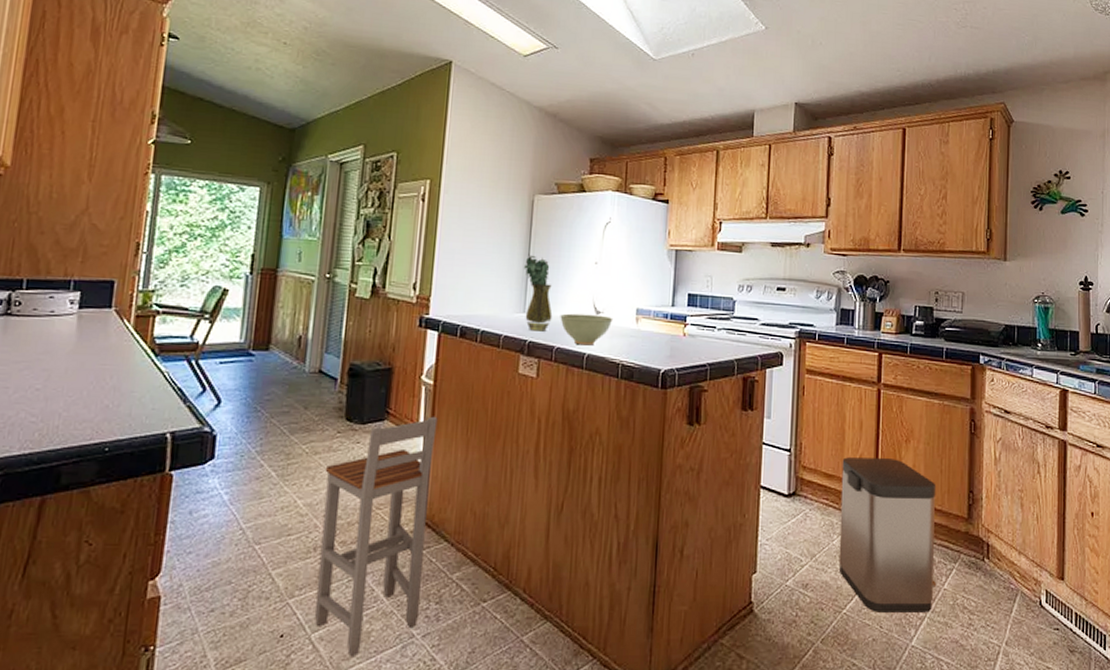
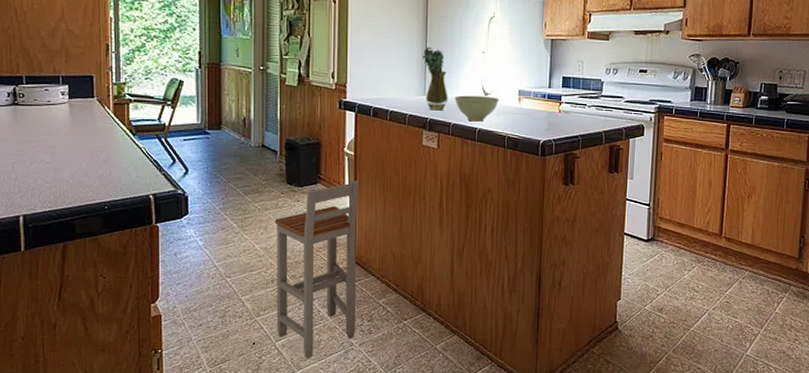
pedal bin: present [838,457,937,613] -> none [688,210,773,330]

